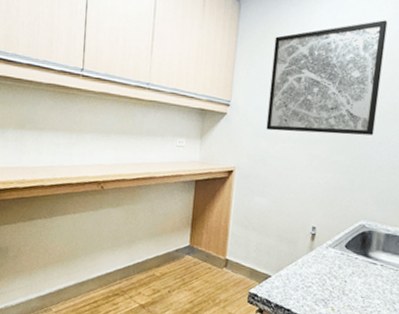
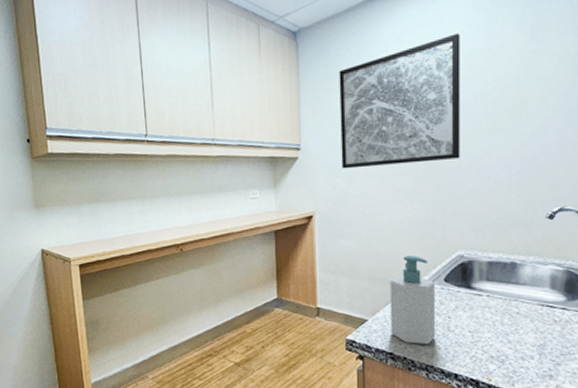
soap bottle: none [291,219,337,305] -> present [390,256,436,344]

